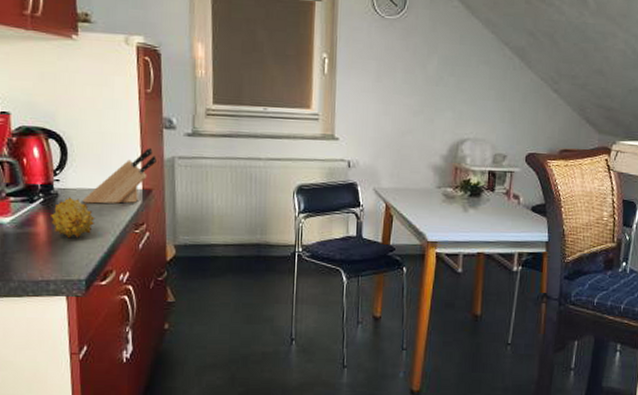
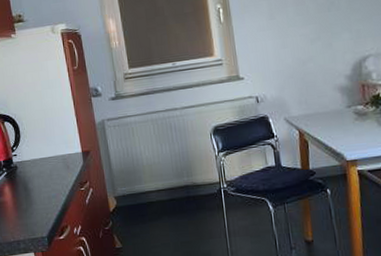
fruit: present [49,197,96,239] -> none [13,168,49,203]
knife block: present [82,148,157,204] -> none [36,116,90,171]

